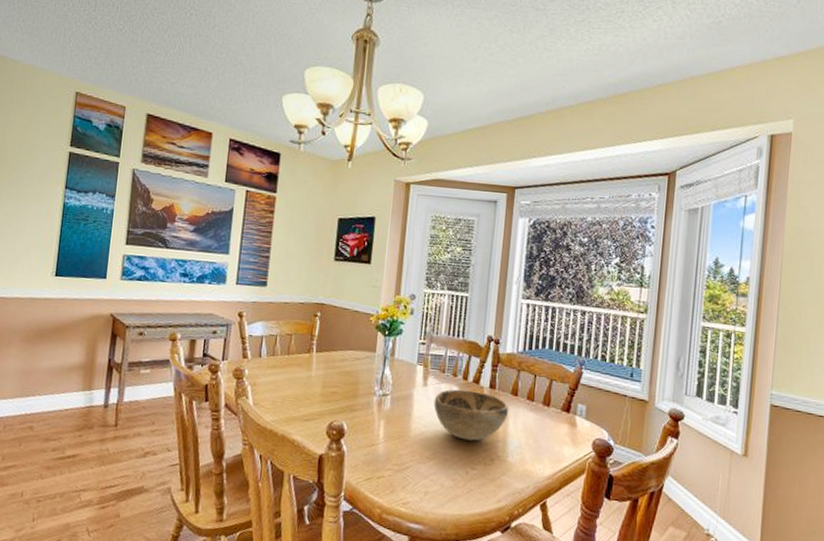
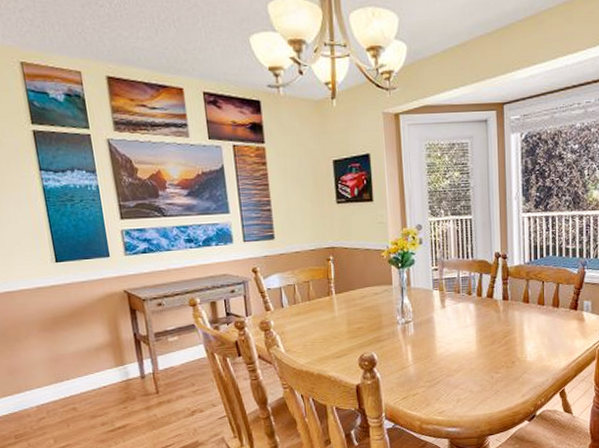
decorative bowl: present [433,389,508,441] -> none [453,305,522,350]

